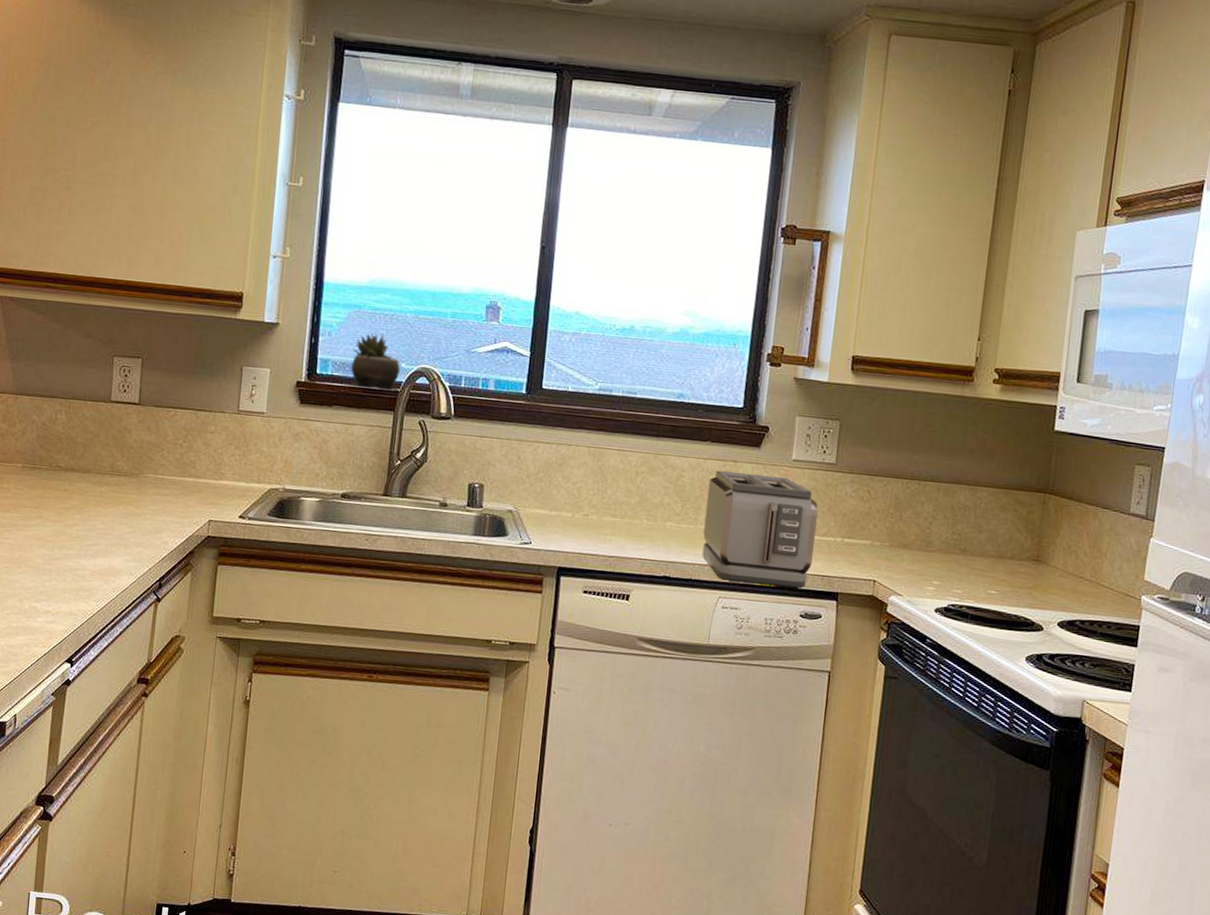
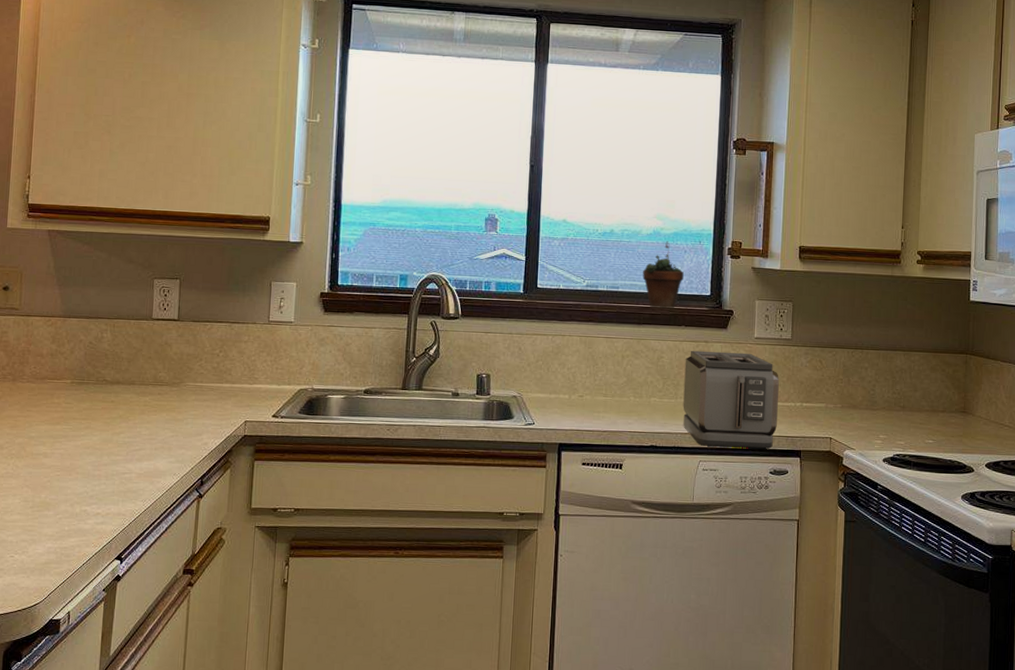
succulent plant: present [344,332,401,391] -> none [363,246,413,297]
succulent plant: none [665,342,714,421] -> present [642,241,684,309]

